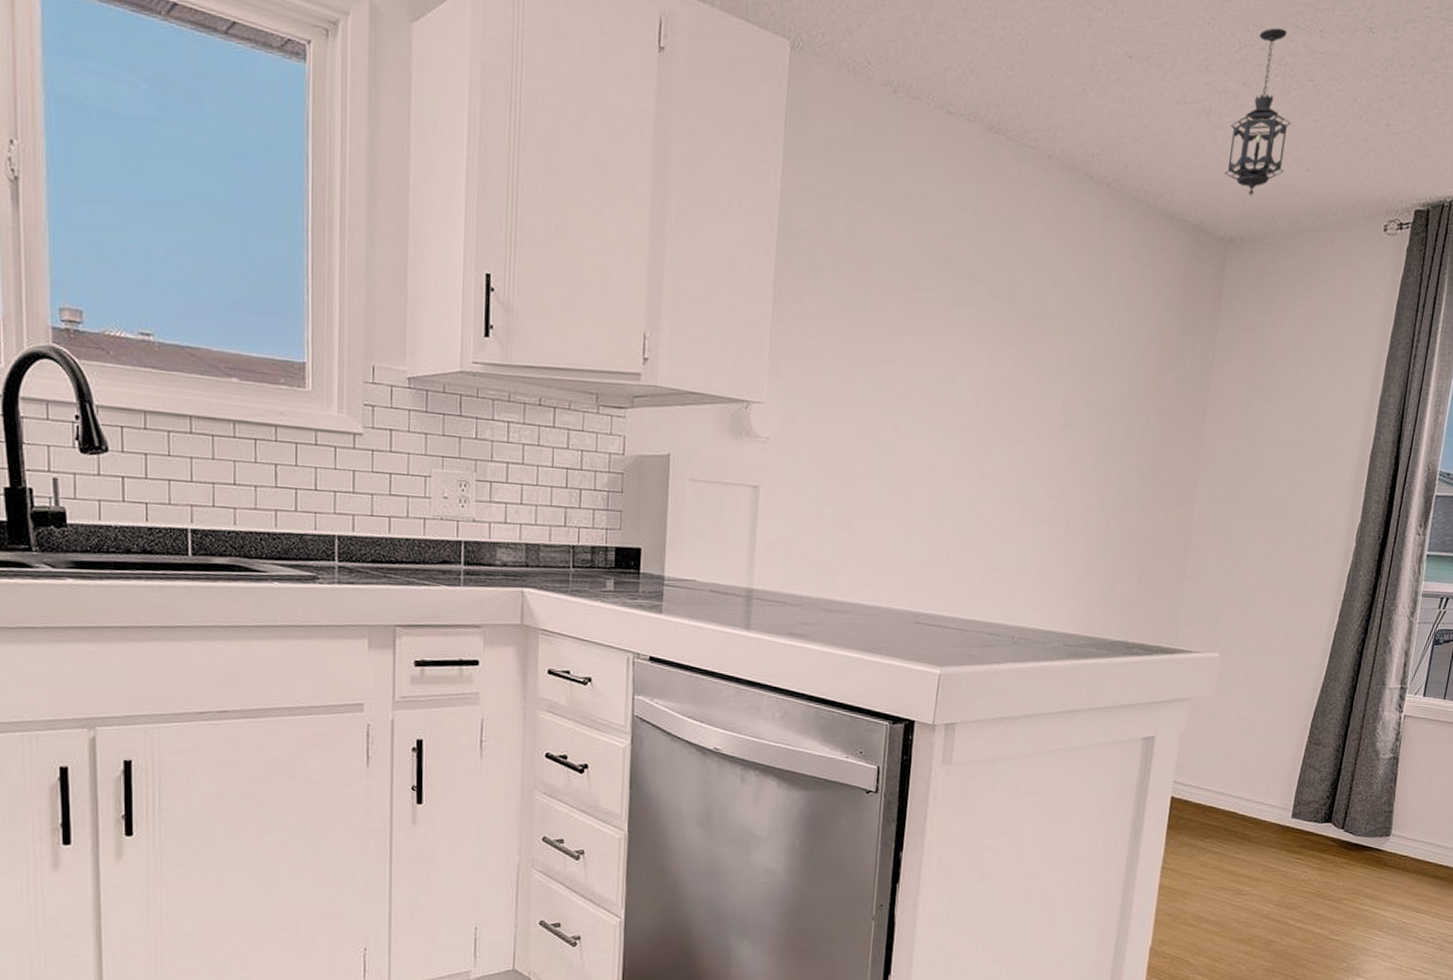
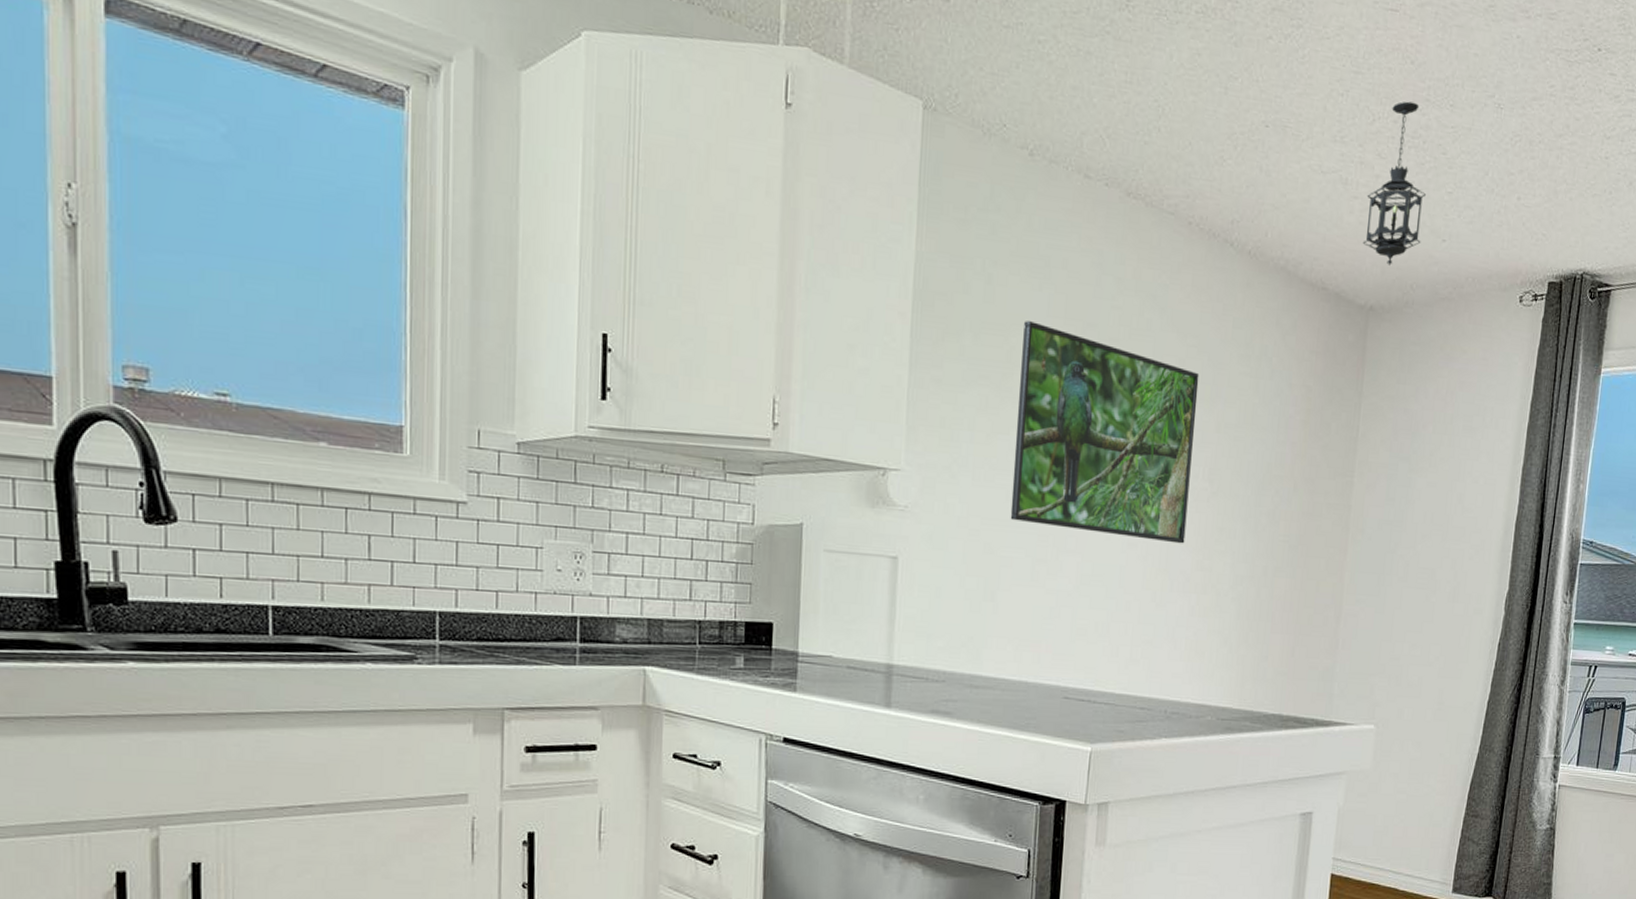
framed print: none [867,256,1056,475] -> present [1010,321,1200,544]

